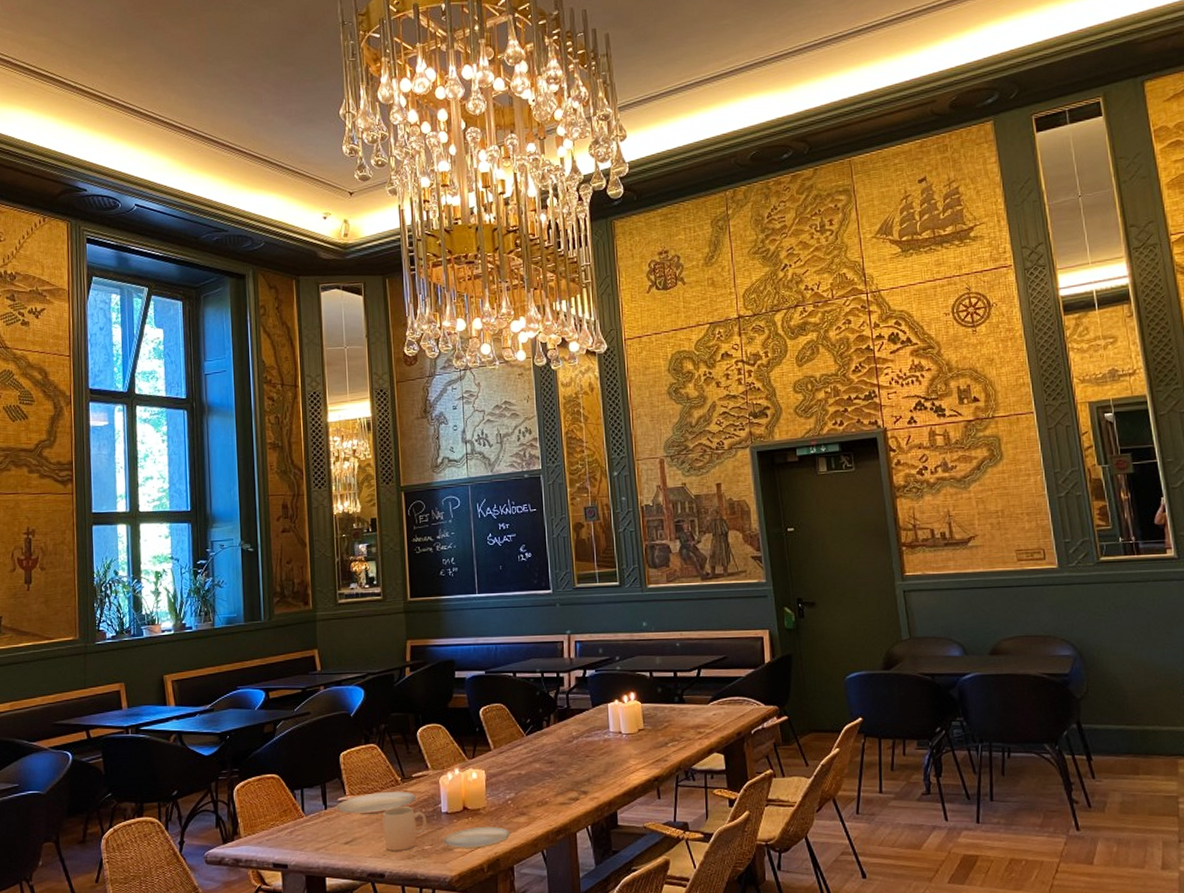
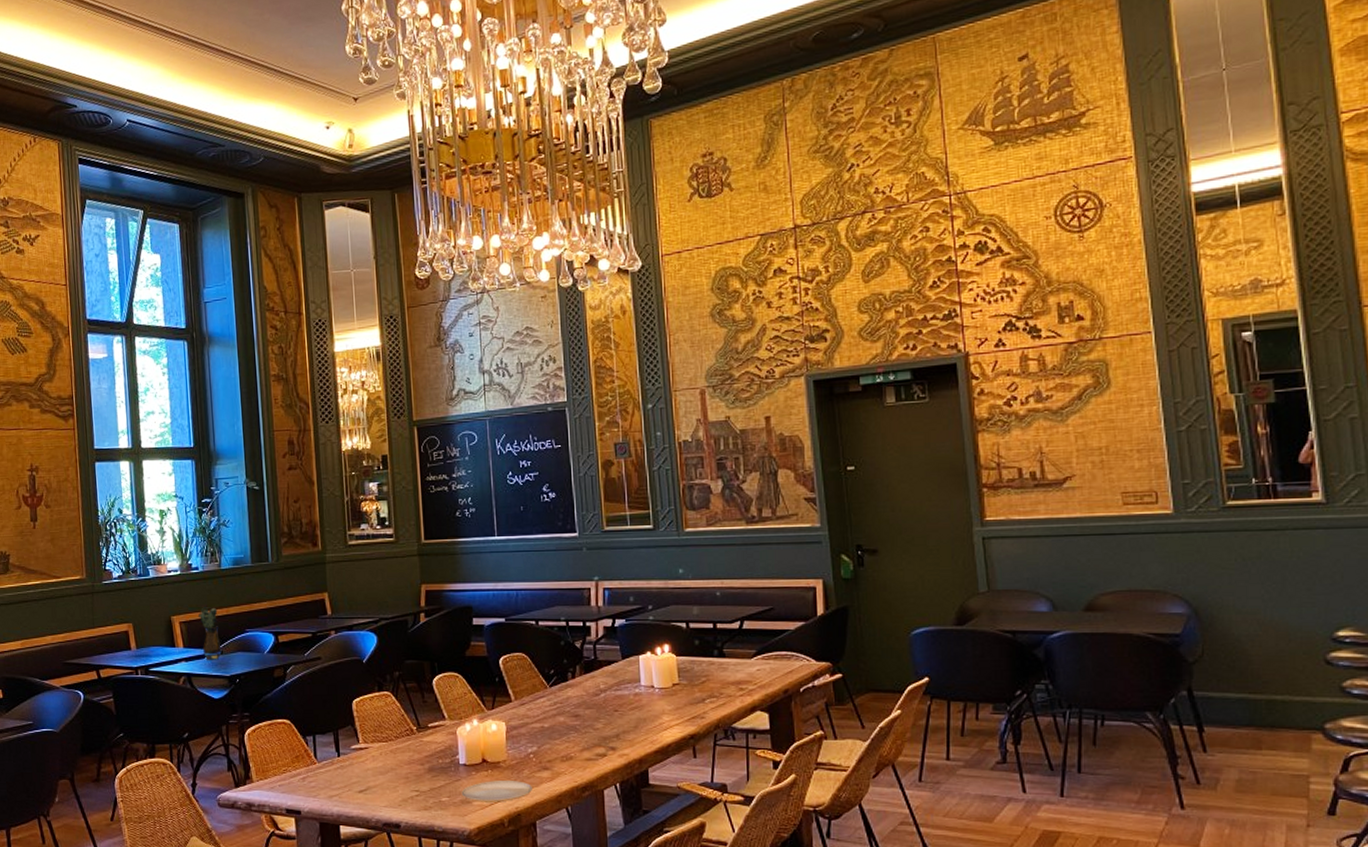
vase: none [190,664,213,719] -> present [197,606,222,661]
plate: present [337,791,416,815] -> none [350,740,433,764]
mug: present [383,807,427,851] -> none [398,757,444,801]

